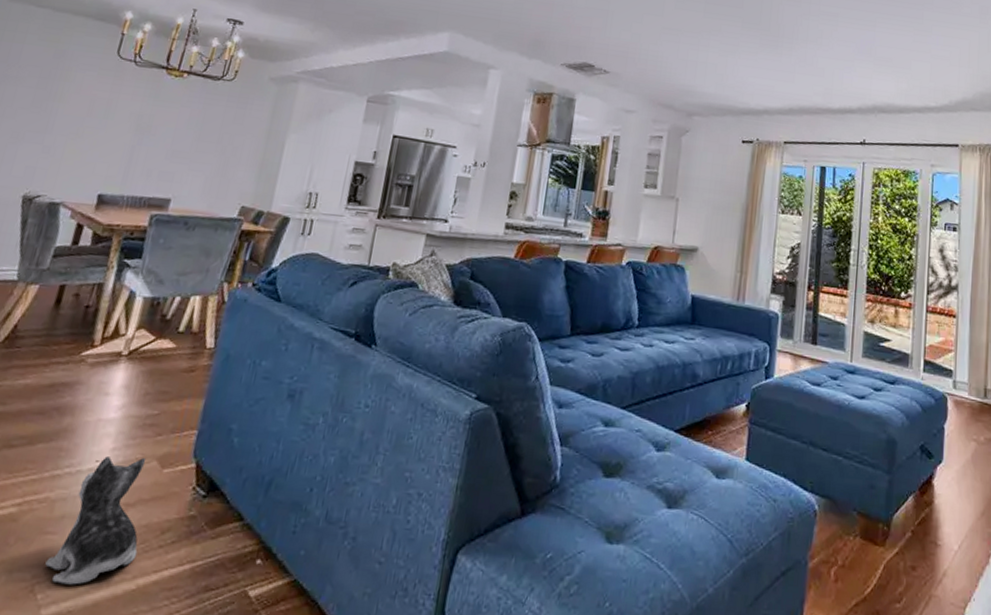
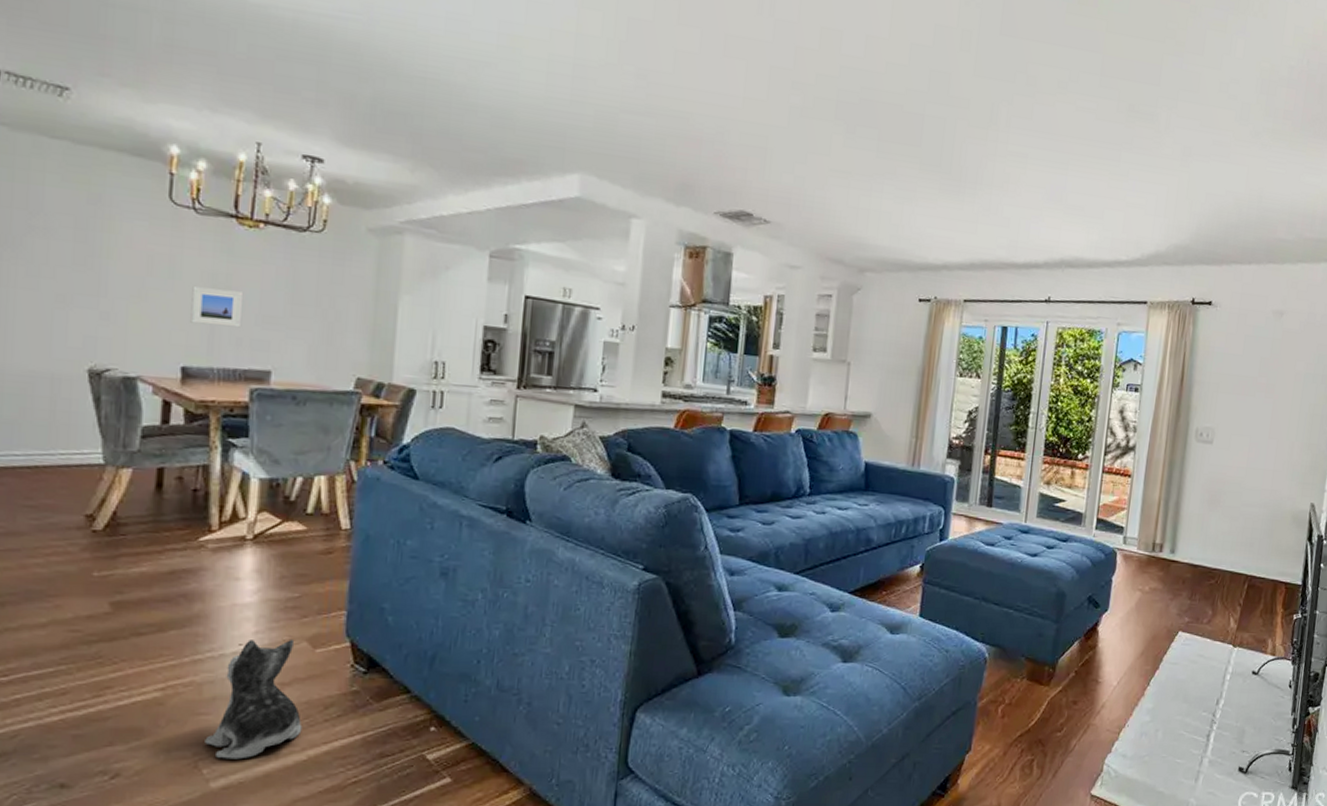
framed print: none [113,126,161,161] -> present [190,287,244,328]

